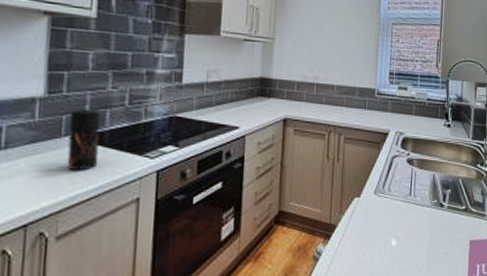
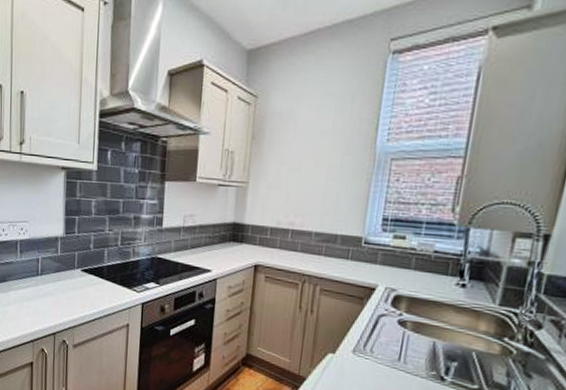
pepper grinder: present [66,110,101,170] -> none [79,248,101,297]

